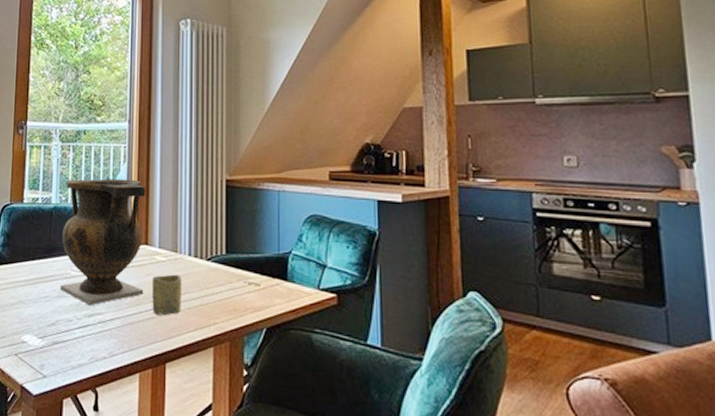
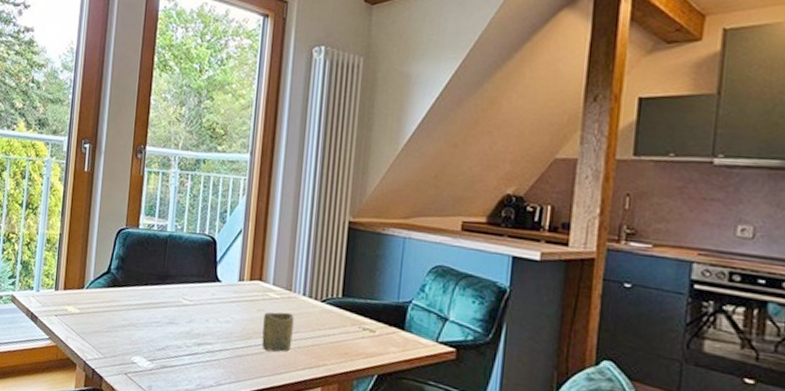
vase: present [61,178,146,306] -> none [172,208,264,335]

